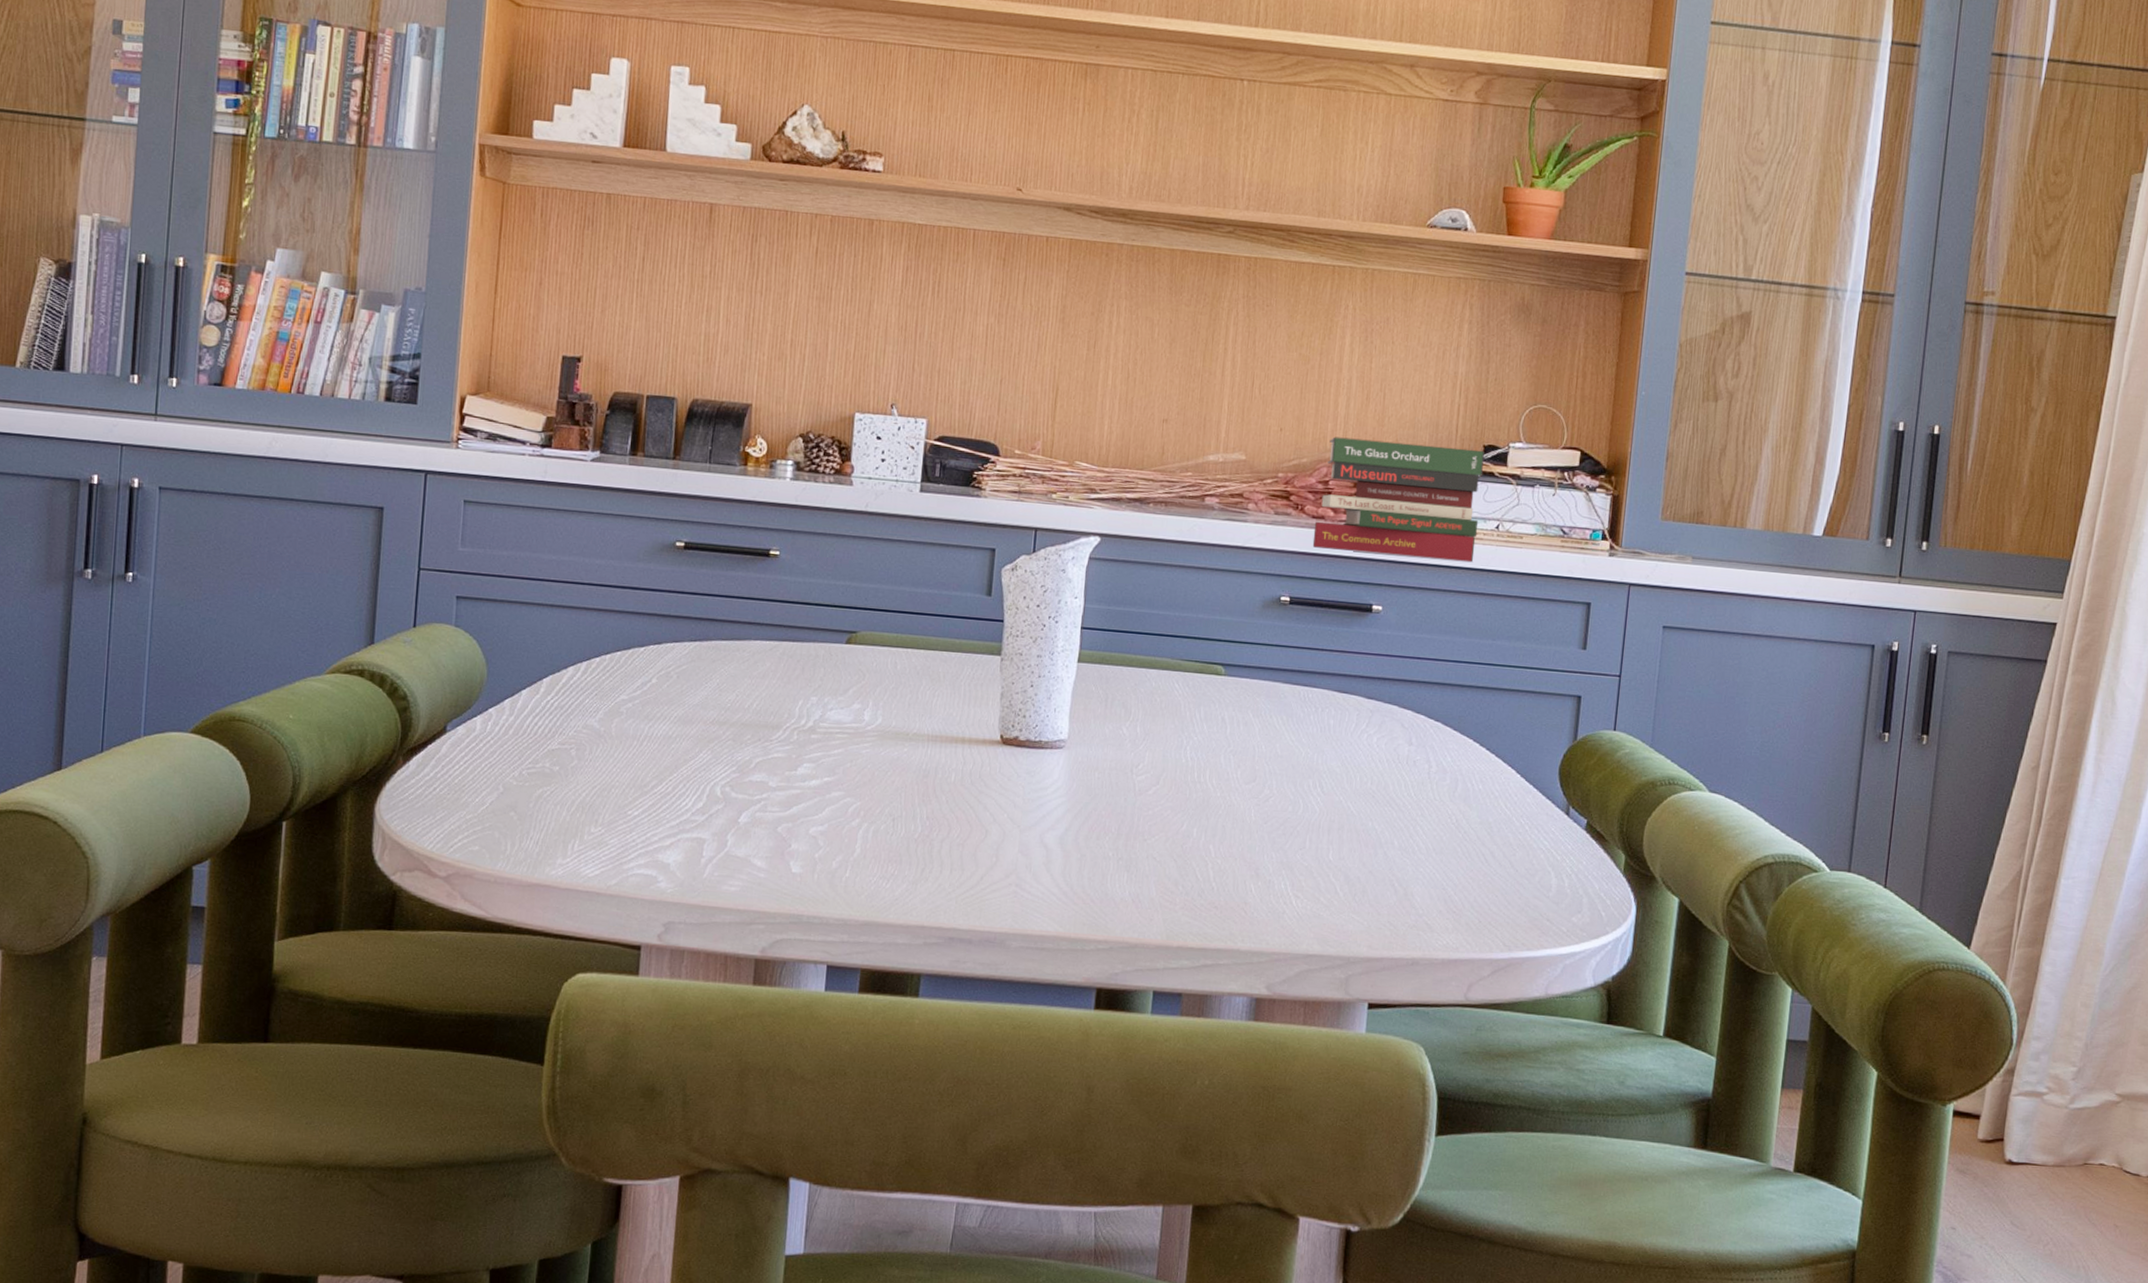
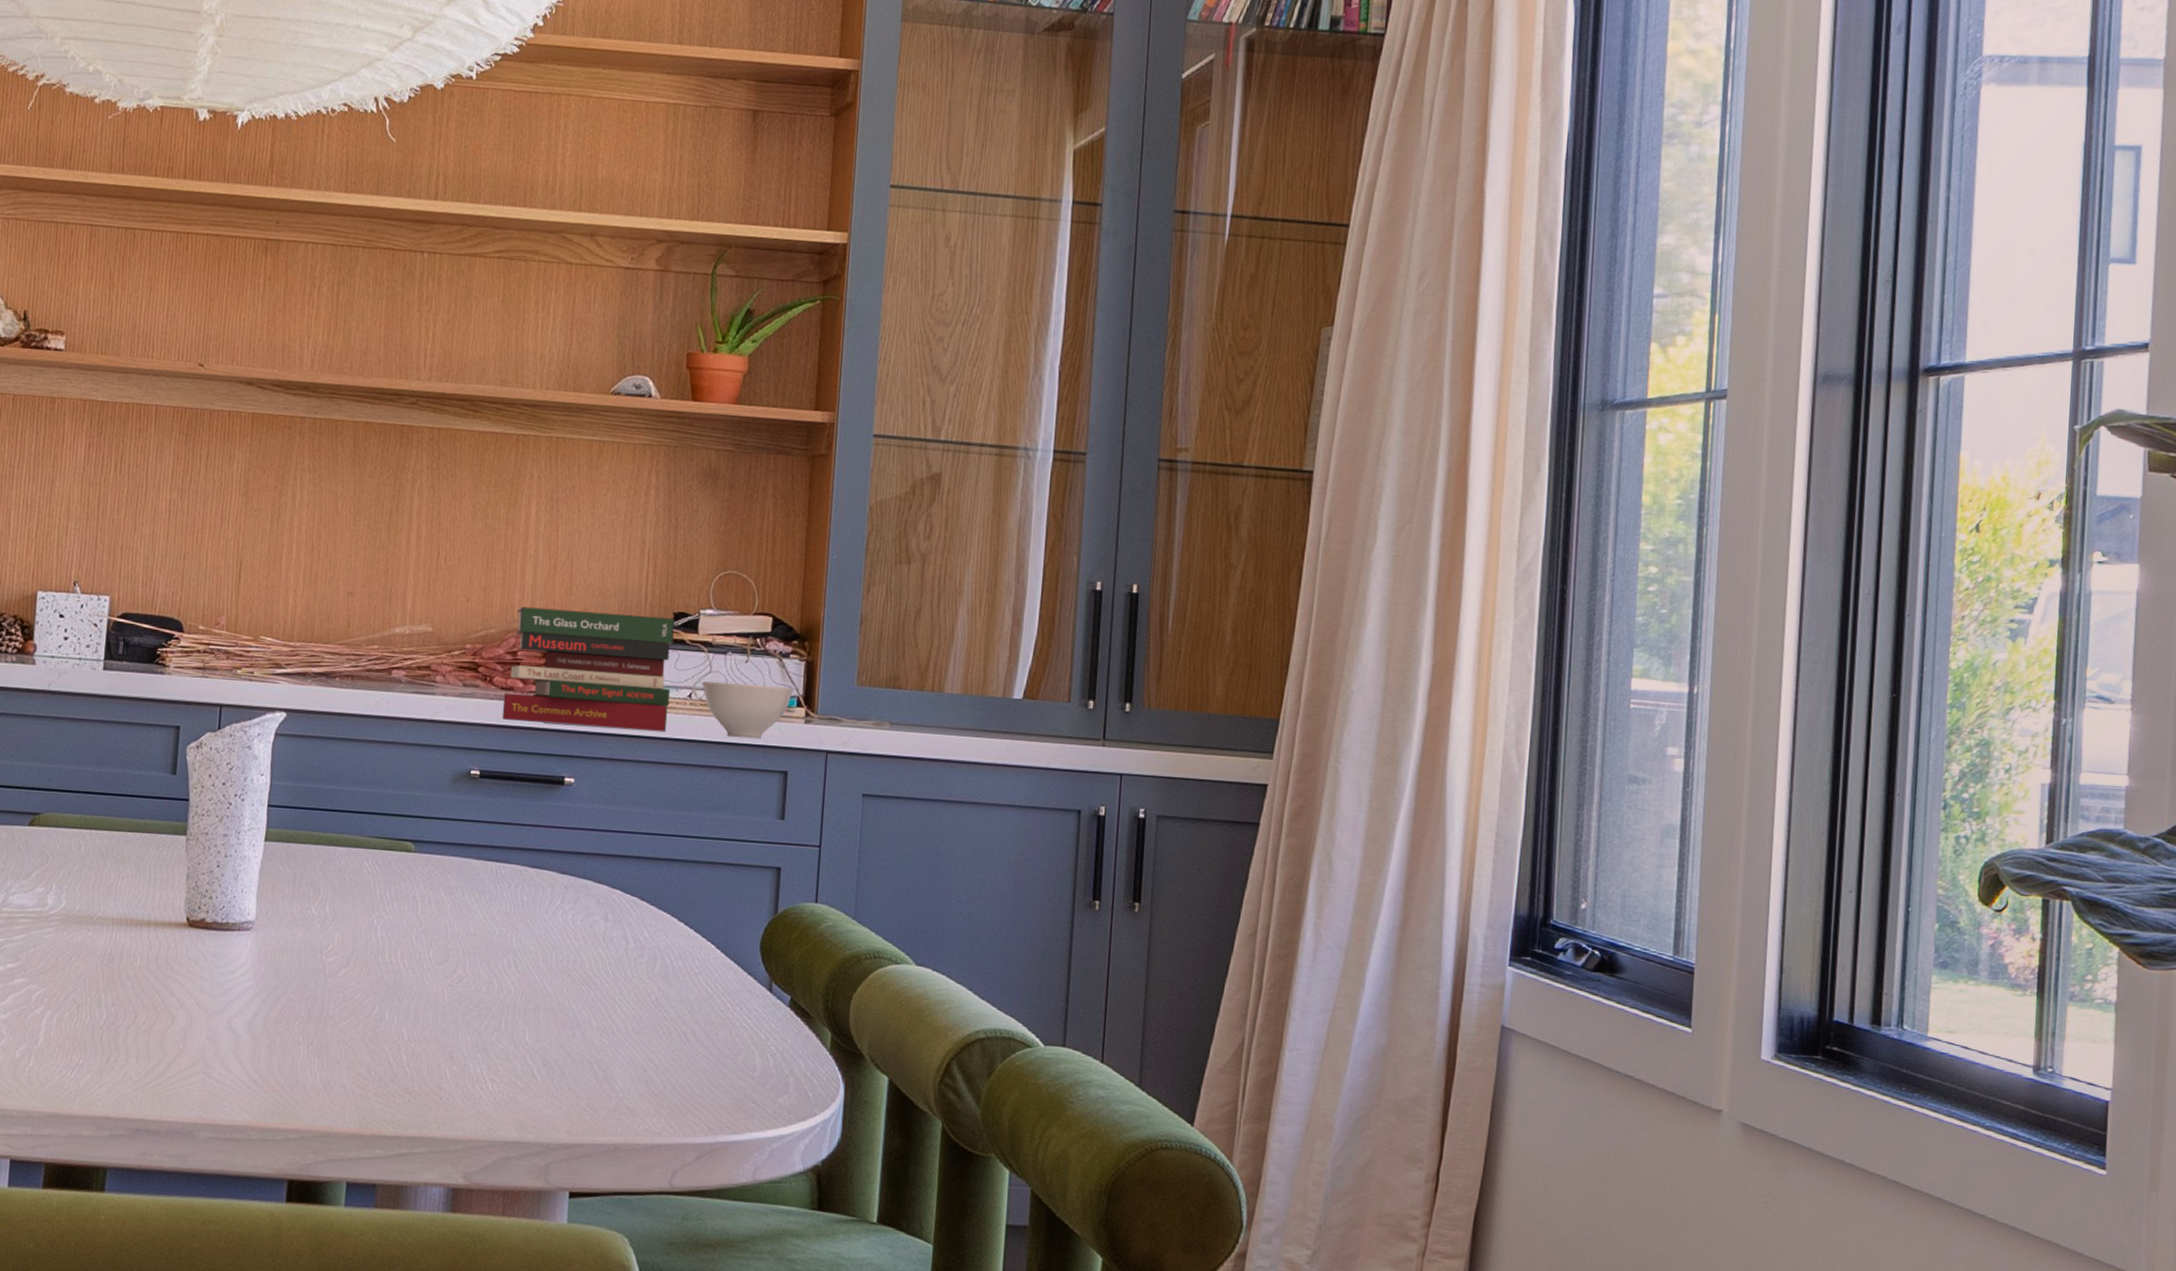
bowl: none [1509,513,1599,571] -> present [702,681,794,740]

